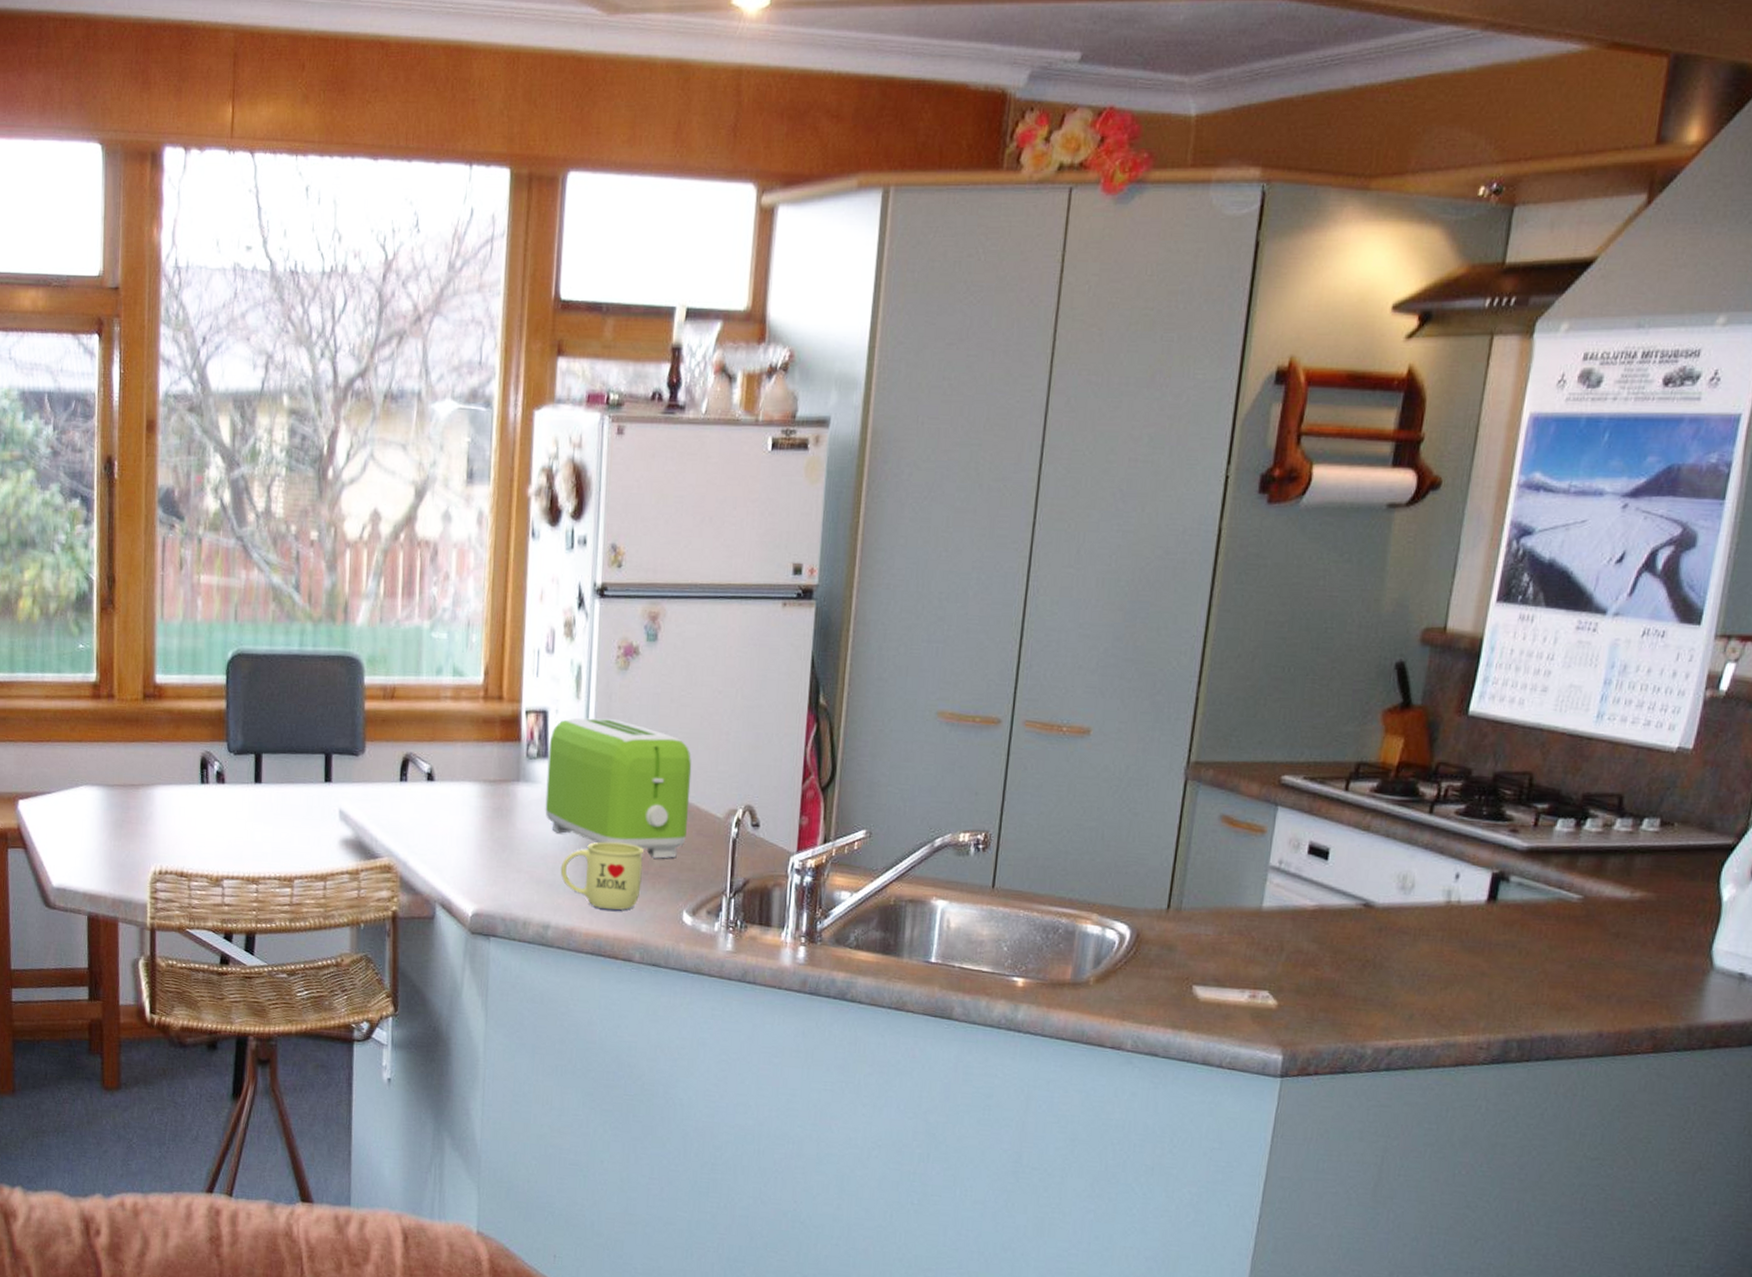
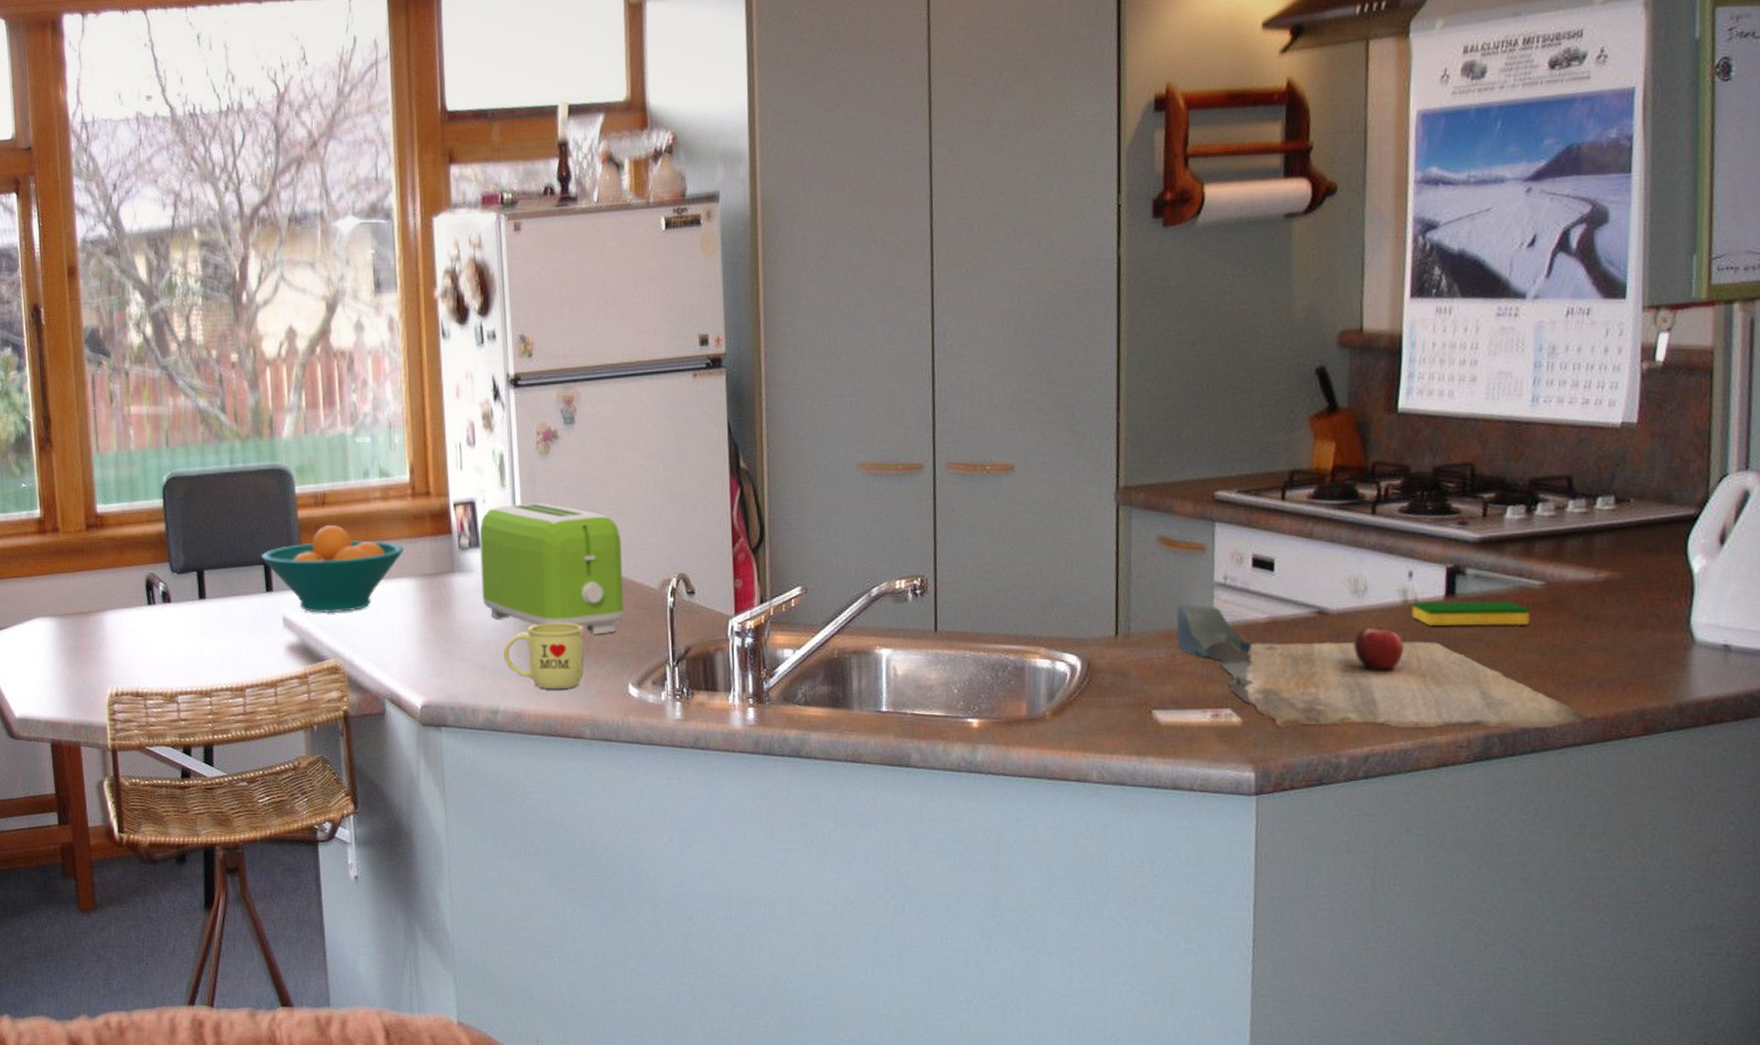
fruit bowl: none [322,719,470,811] -> present [261,524,404,614]
cutting board: none [1225,884,1612,1038] -> present [1175,605,1597,728]
dish sponge: none [1452,903,1565,936] -> present [1411,601,1530,626]

